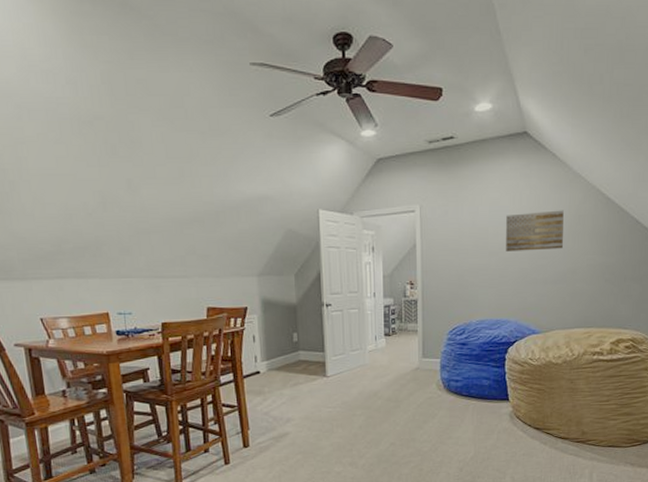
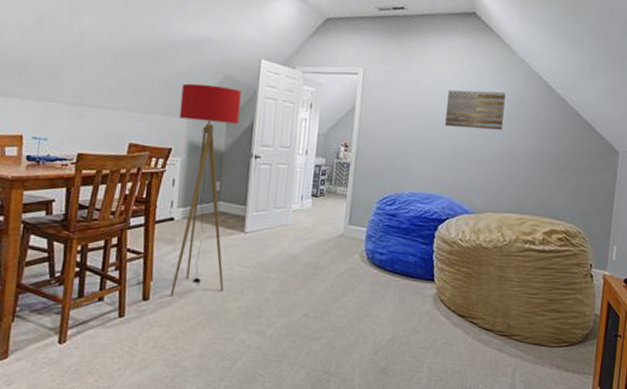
floor lamp: none [247,242,315,441] -> present [170,83,242,296]

